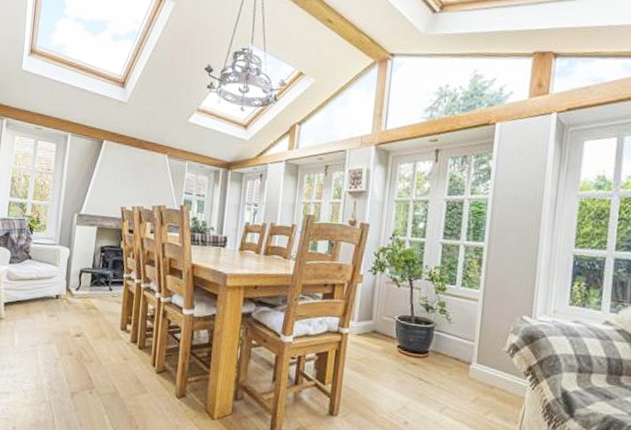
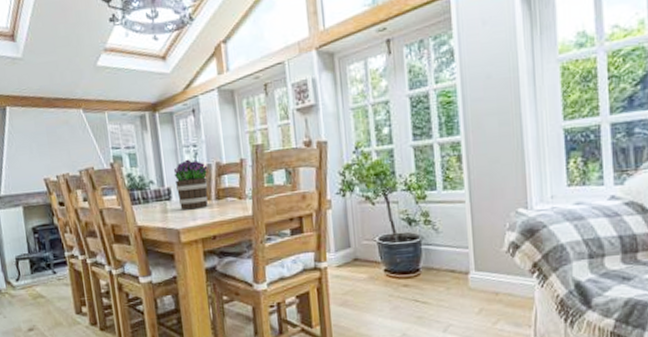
bouquet: none [231,215,263,260] -> present [174,159,209,210]

